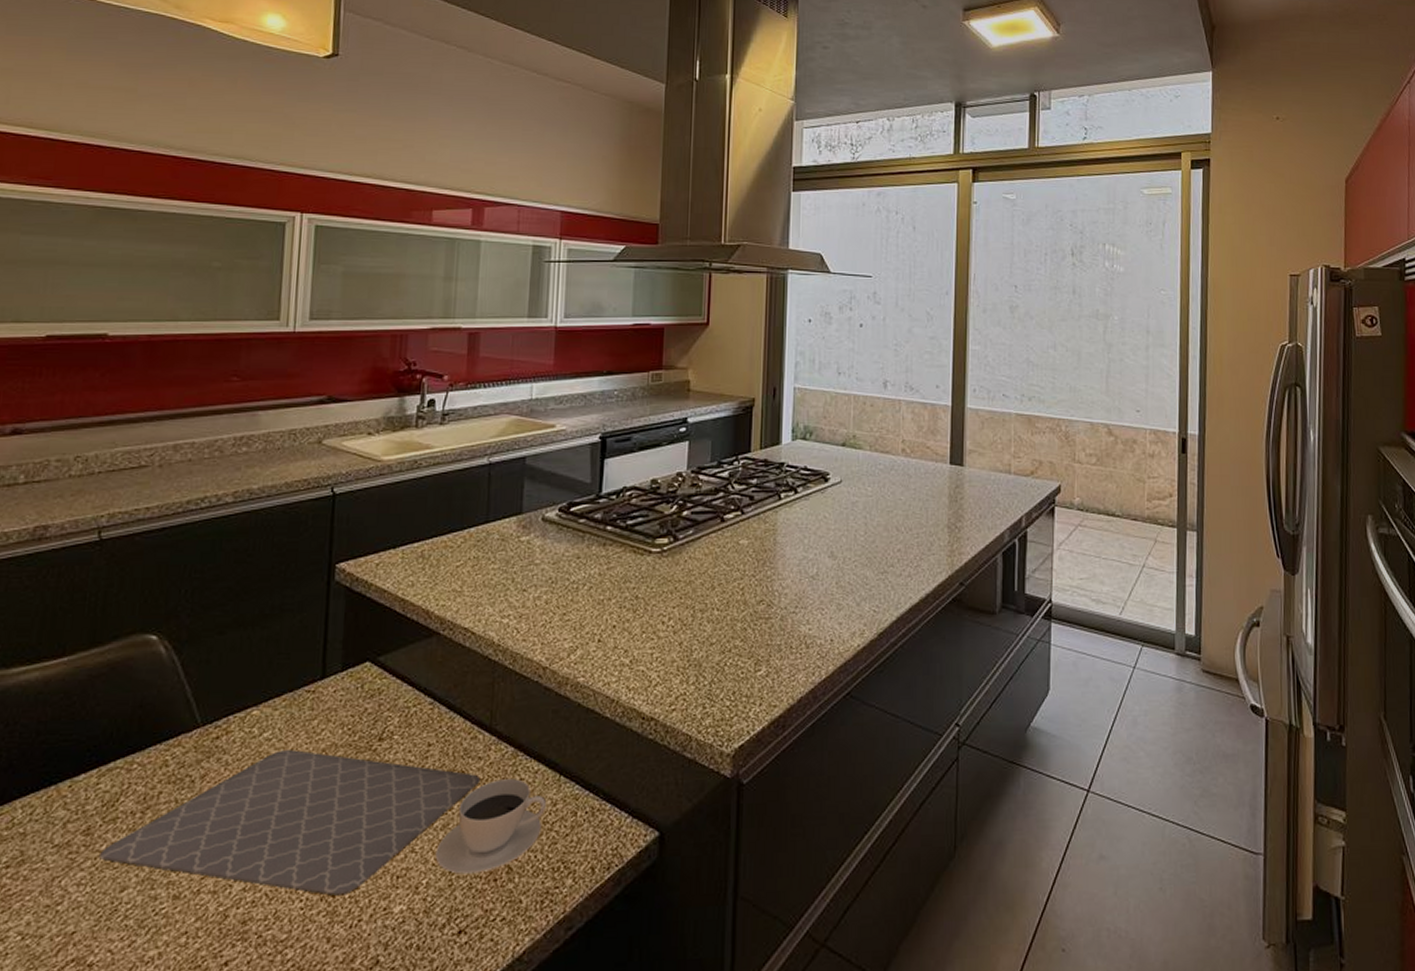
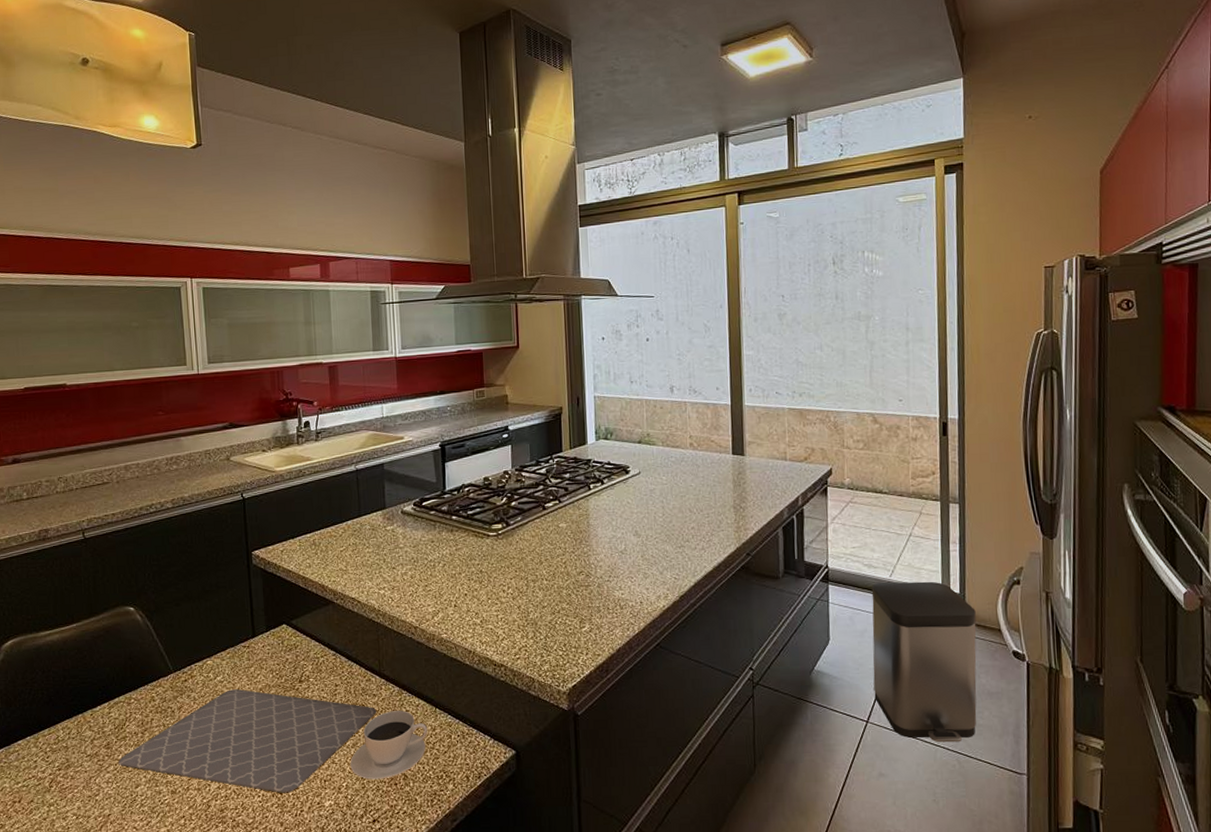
pedal bin: none [1097,621,1212,817] -> present [871,581,977,743]

